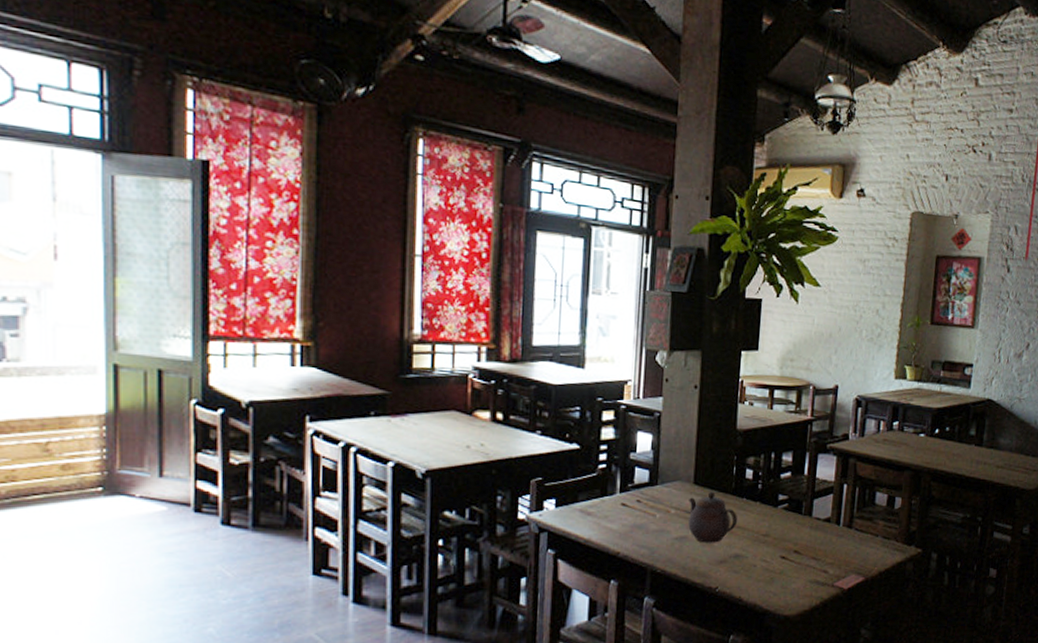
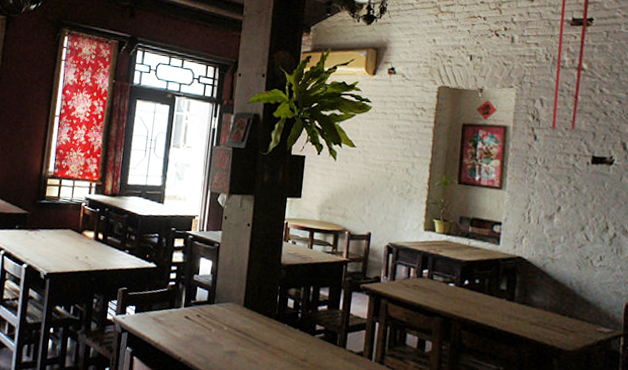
teapot: present [688,491,738,543] -> none [238,314,280,361]

